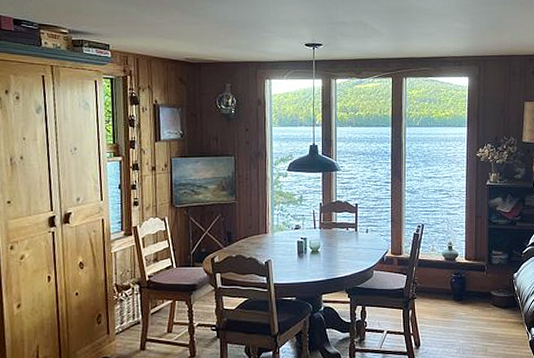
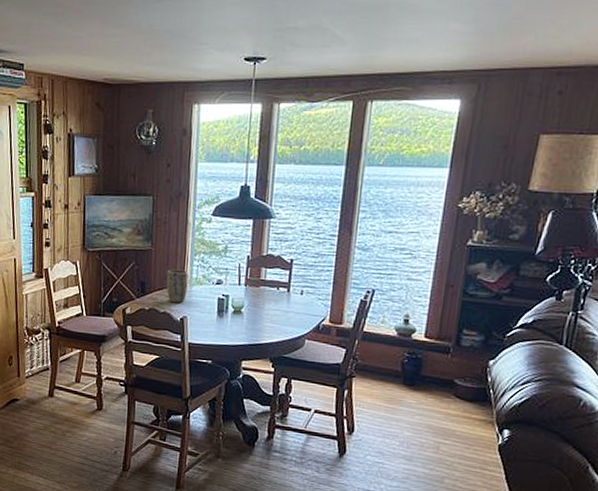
plant pot: none [251,219,270,249] -> present [166,269,189,303]

